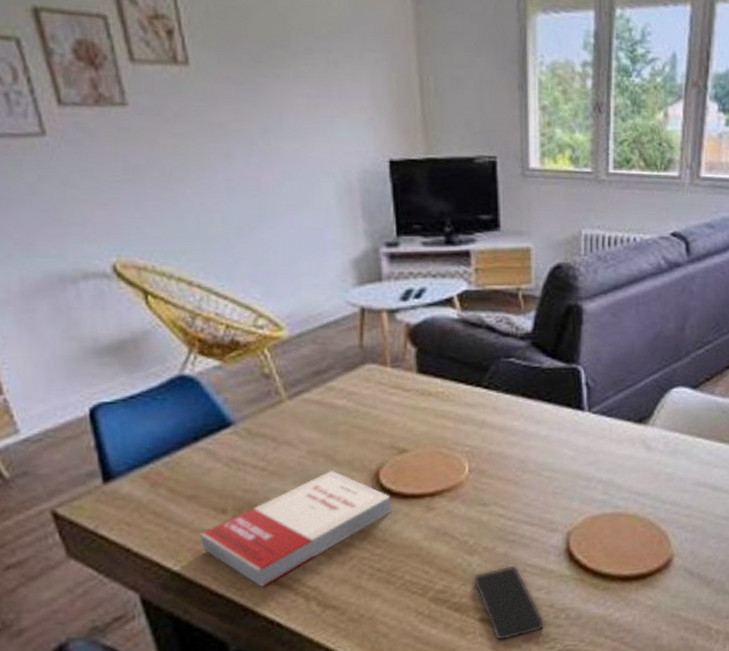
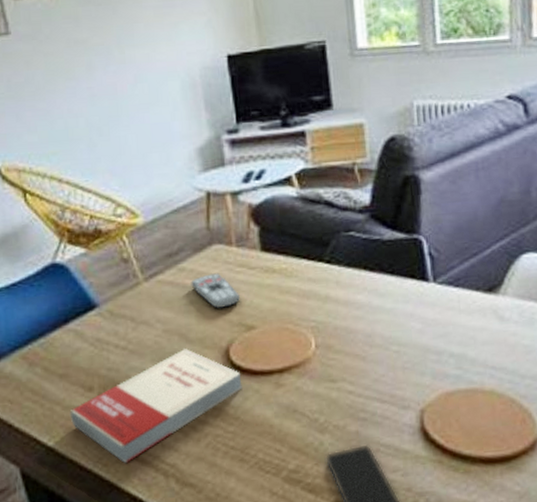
remote control: none [340,394,393,431] -> present [191,273,240,309]

